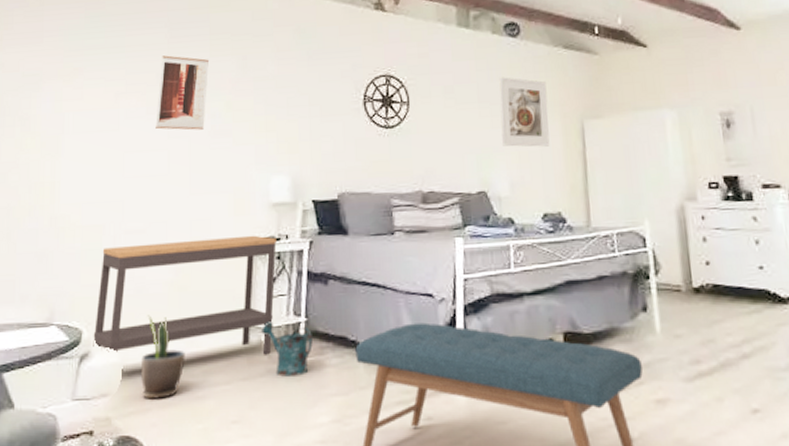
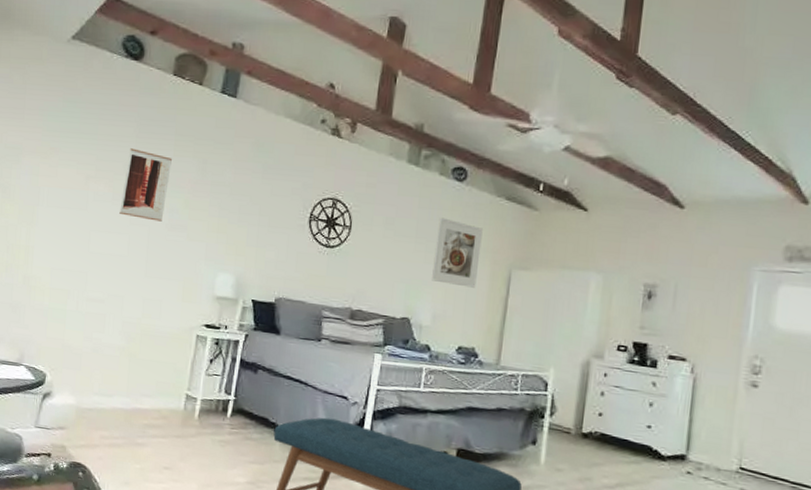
console table: present [93,235,277,355] -> none [54,309,217,421]
potted plant: present [141,315,185,400] -> none [92,371,130,440]
watering can: present [261,321,313,377] -> none [196,394,239,443]

